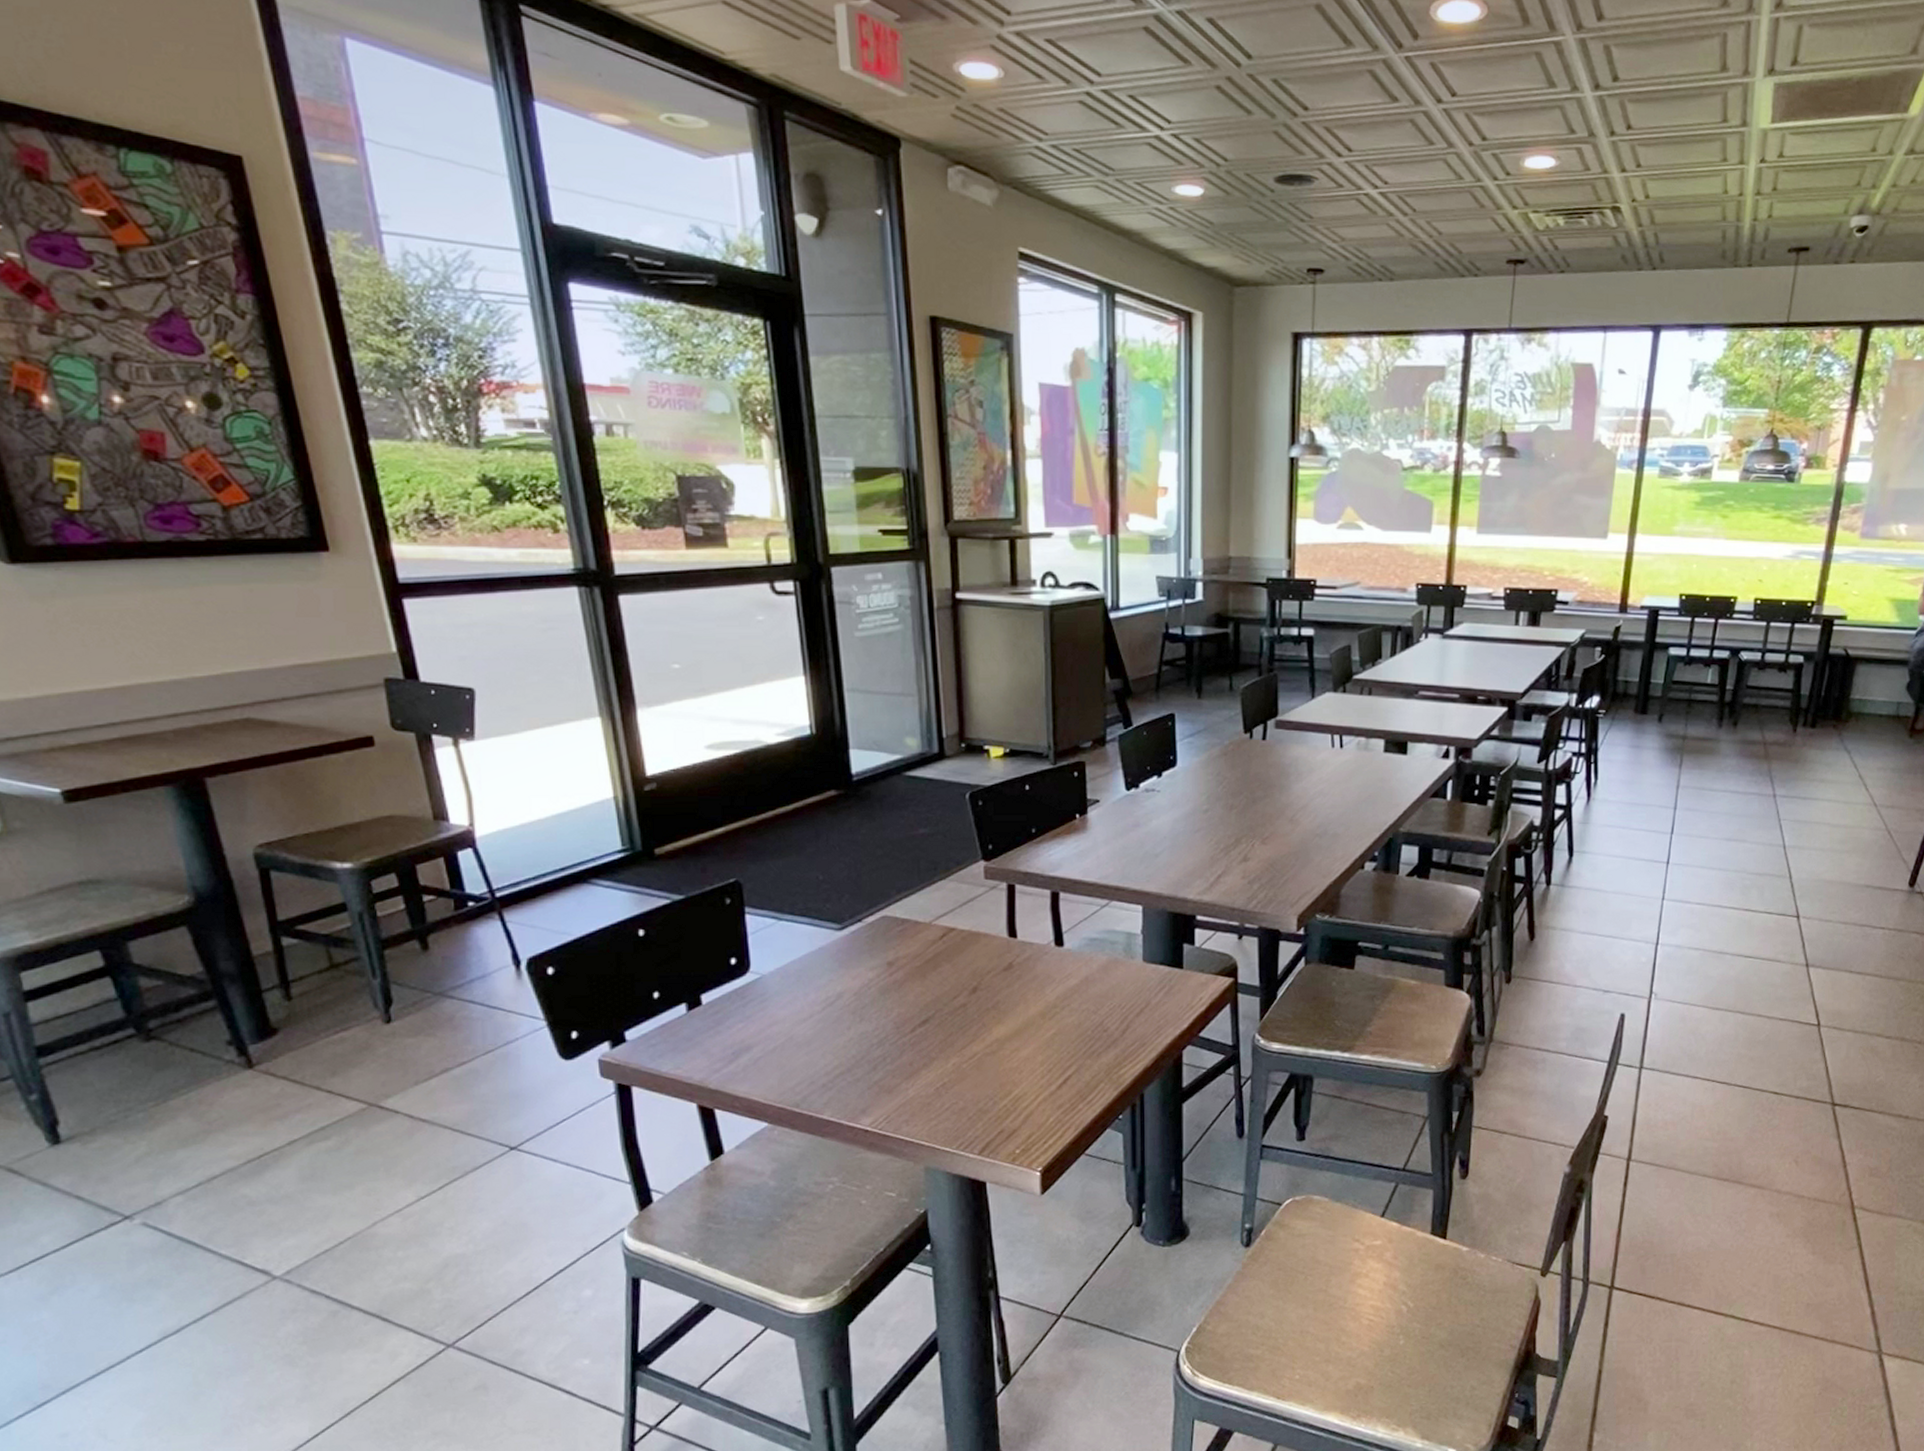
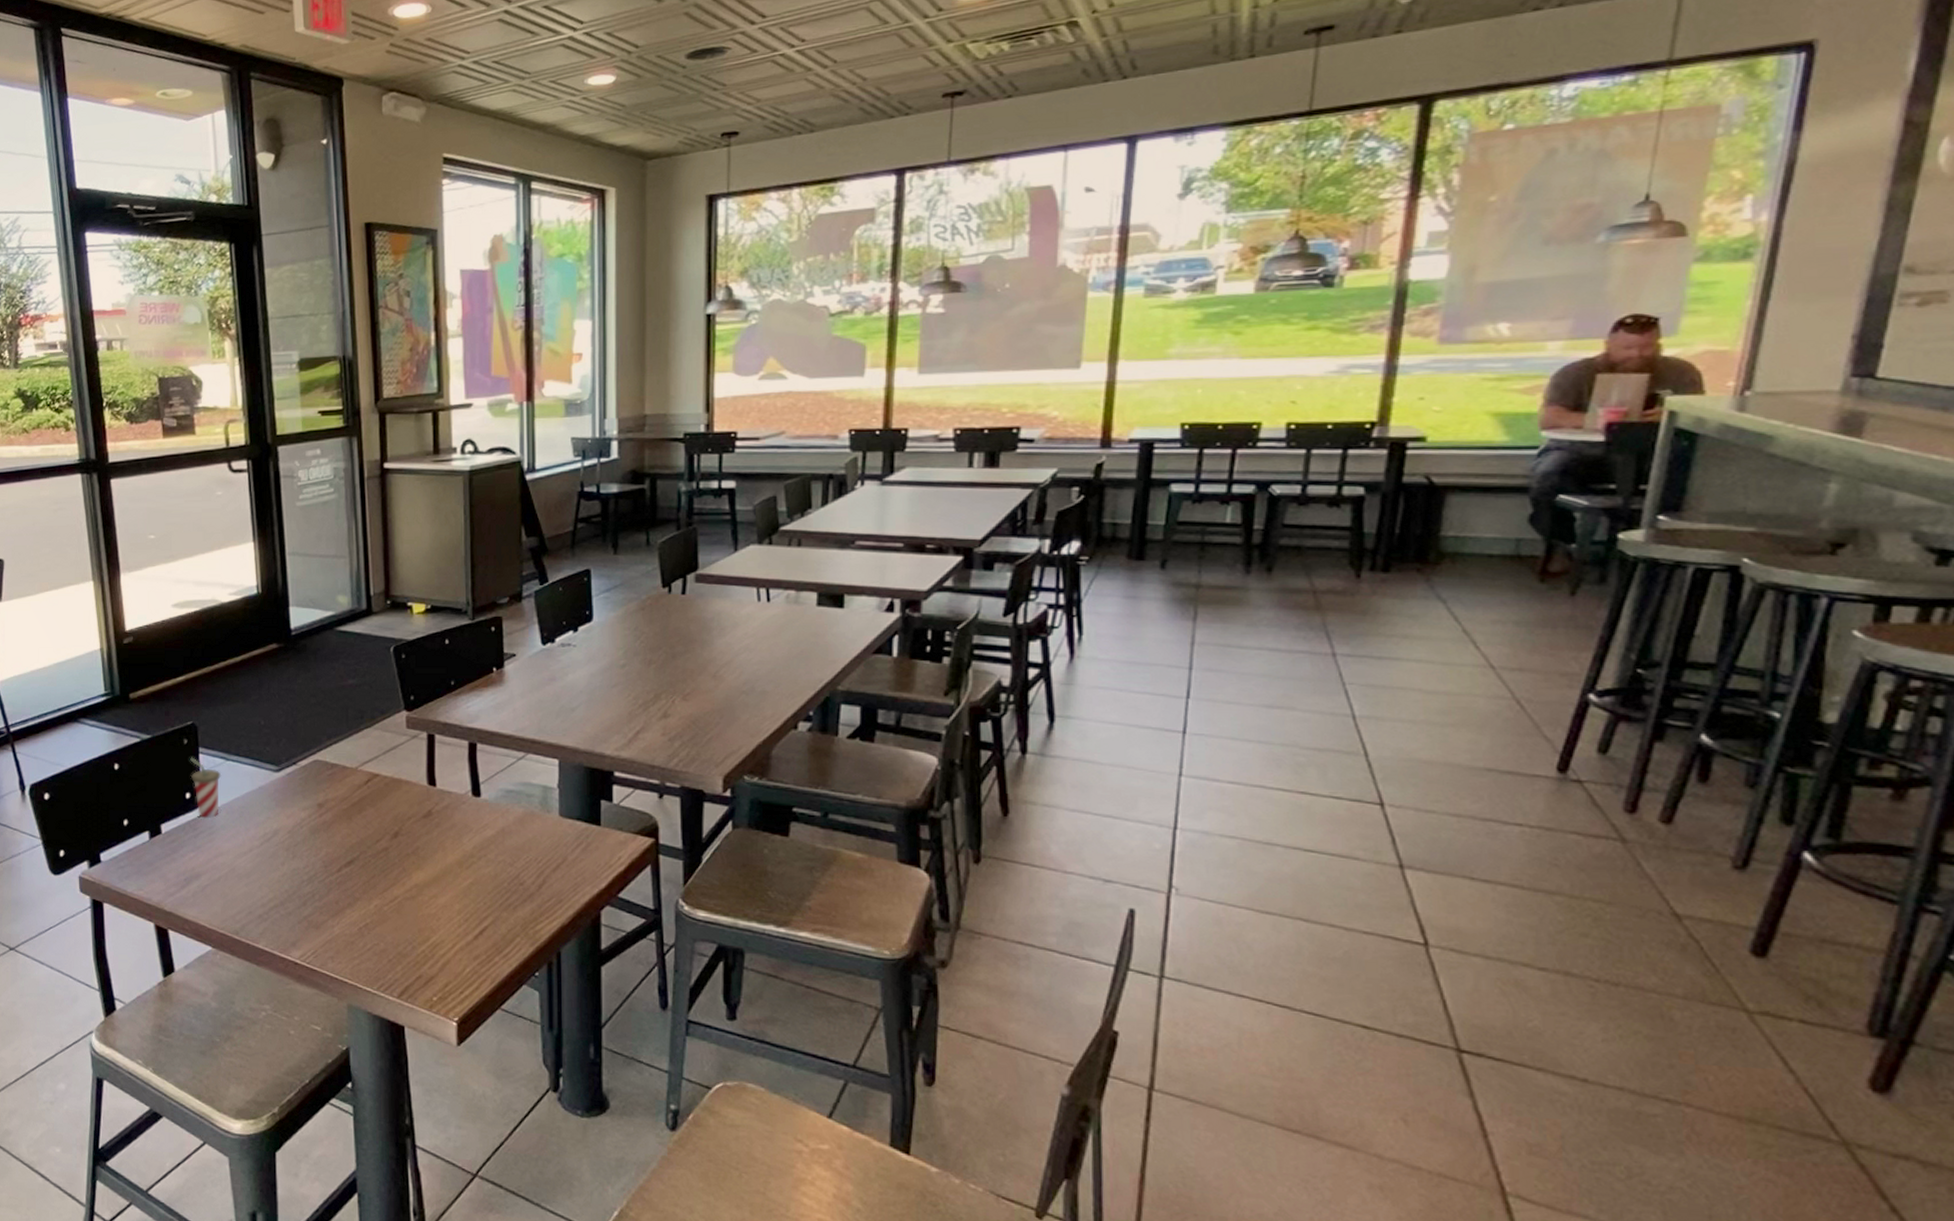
beverage cup: none [733,918,774,986] -> present [189,757,222,819]

